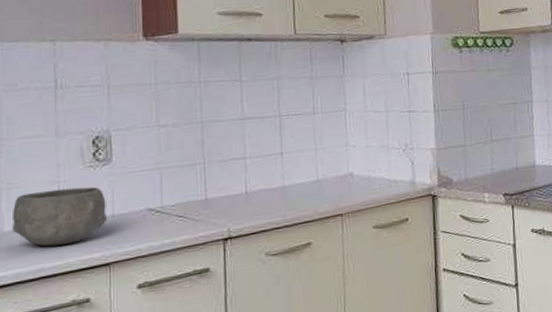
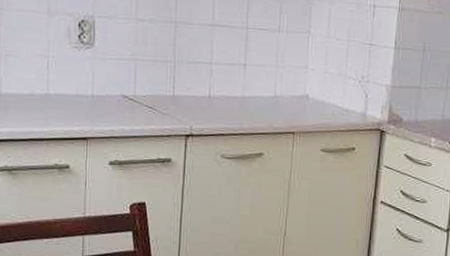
bowl: present [11,186,106,247] -> none [8,62,87,114]

